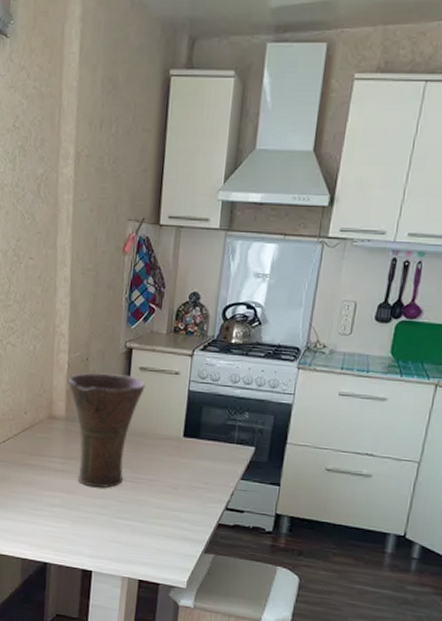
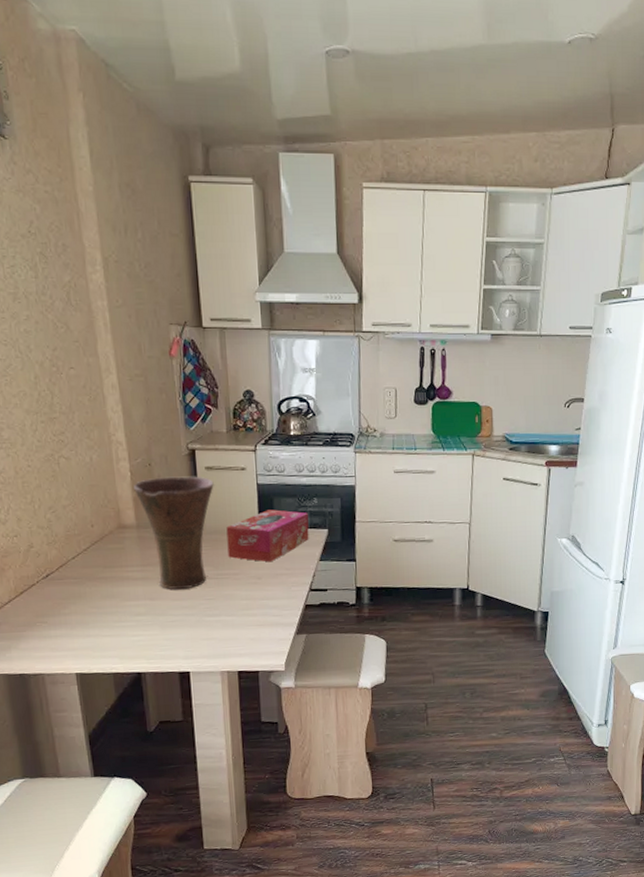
tissue box: none [148,418,237,474] -> present [226,509,309,562]

